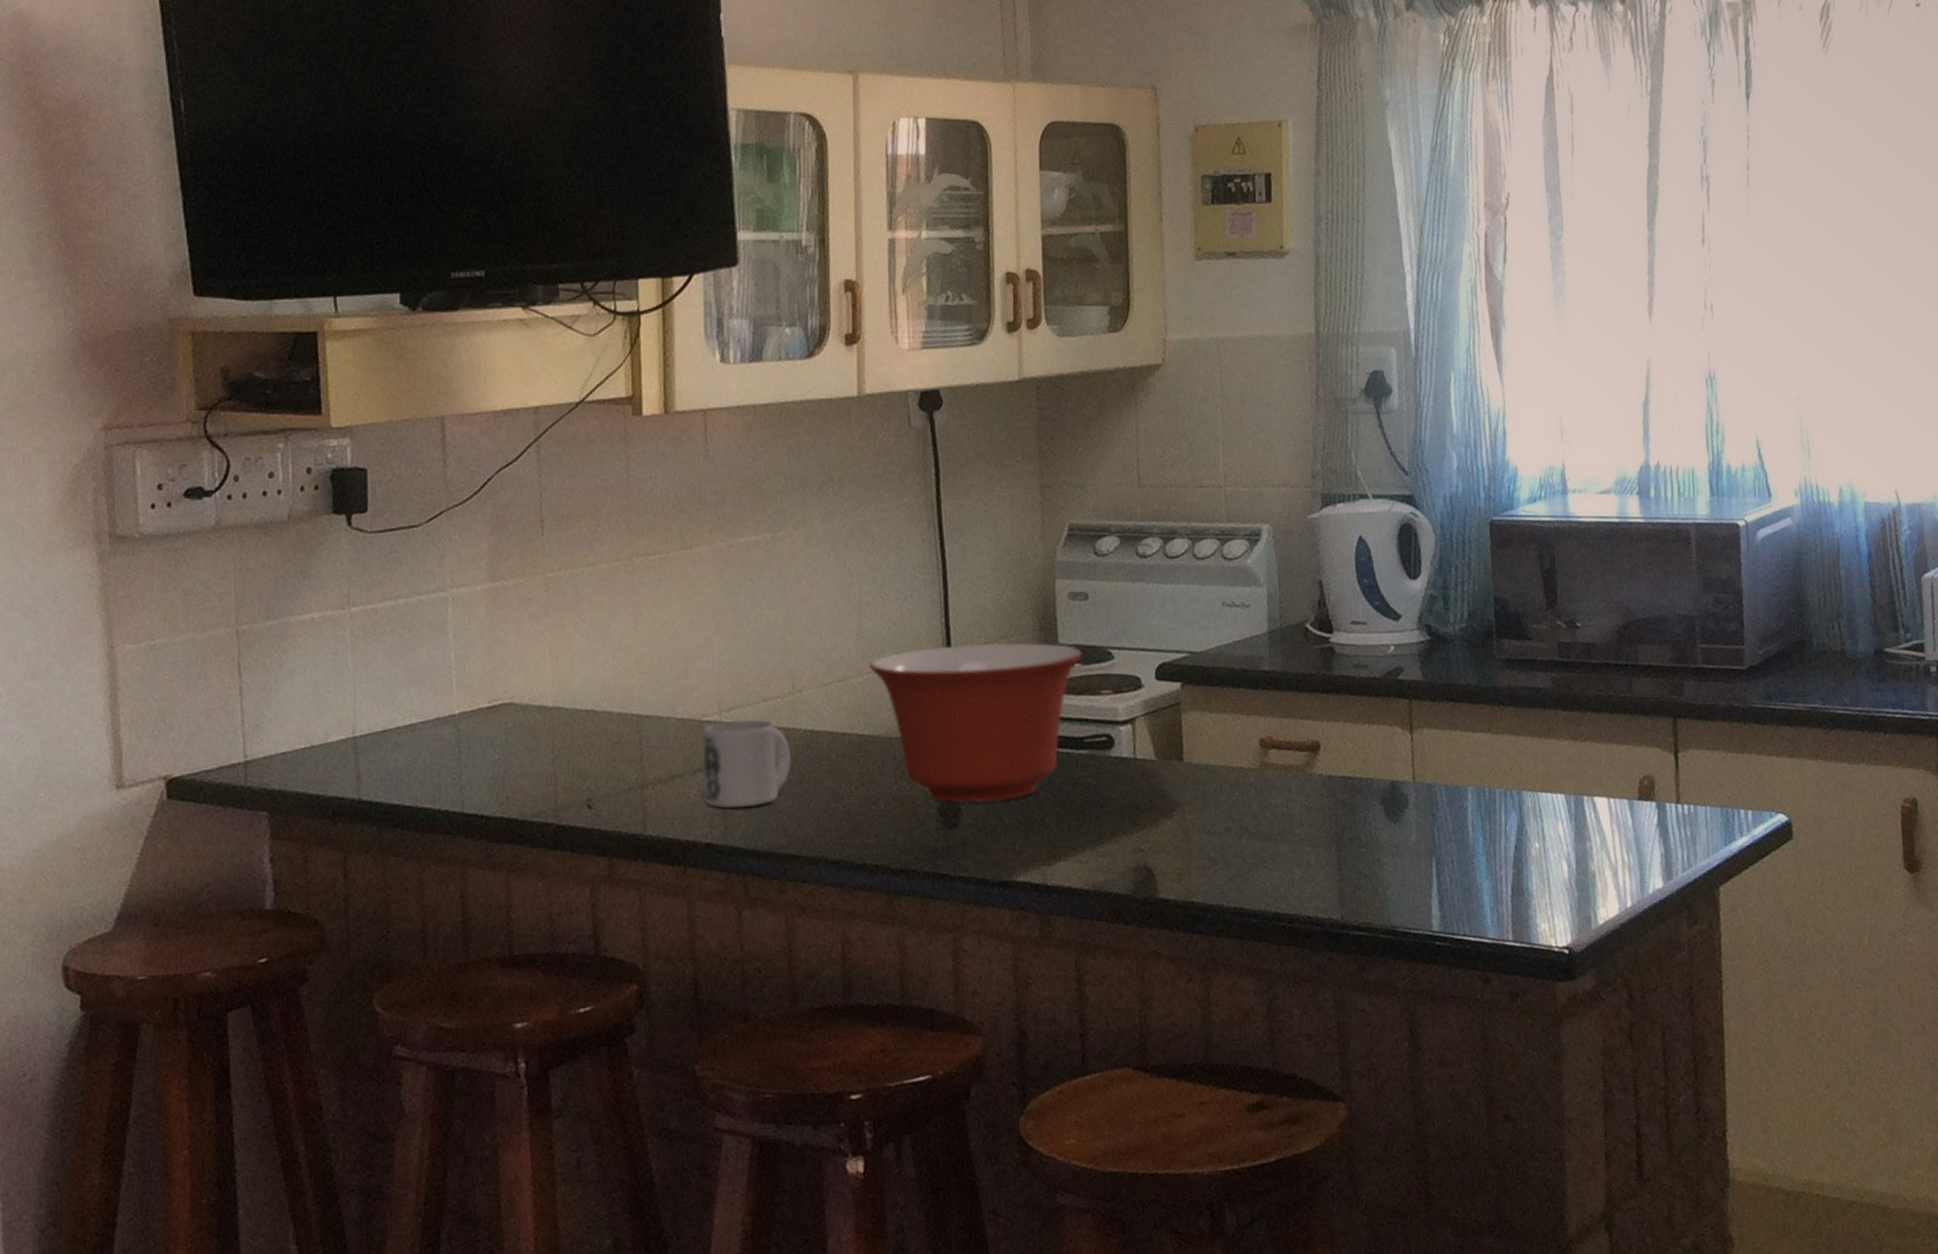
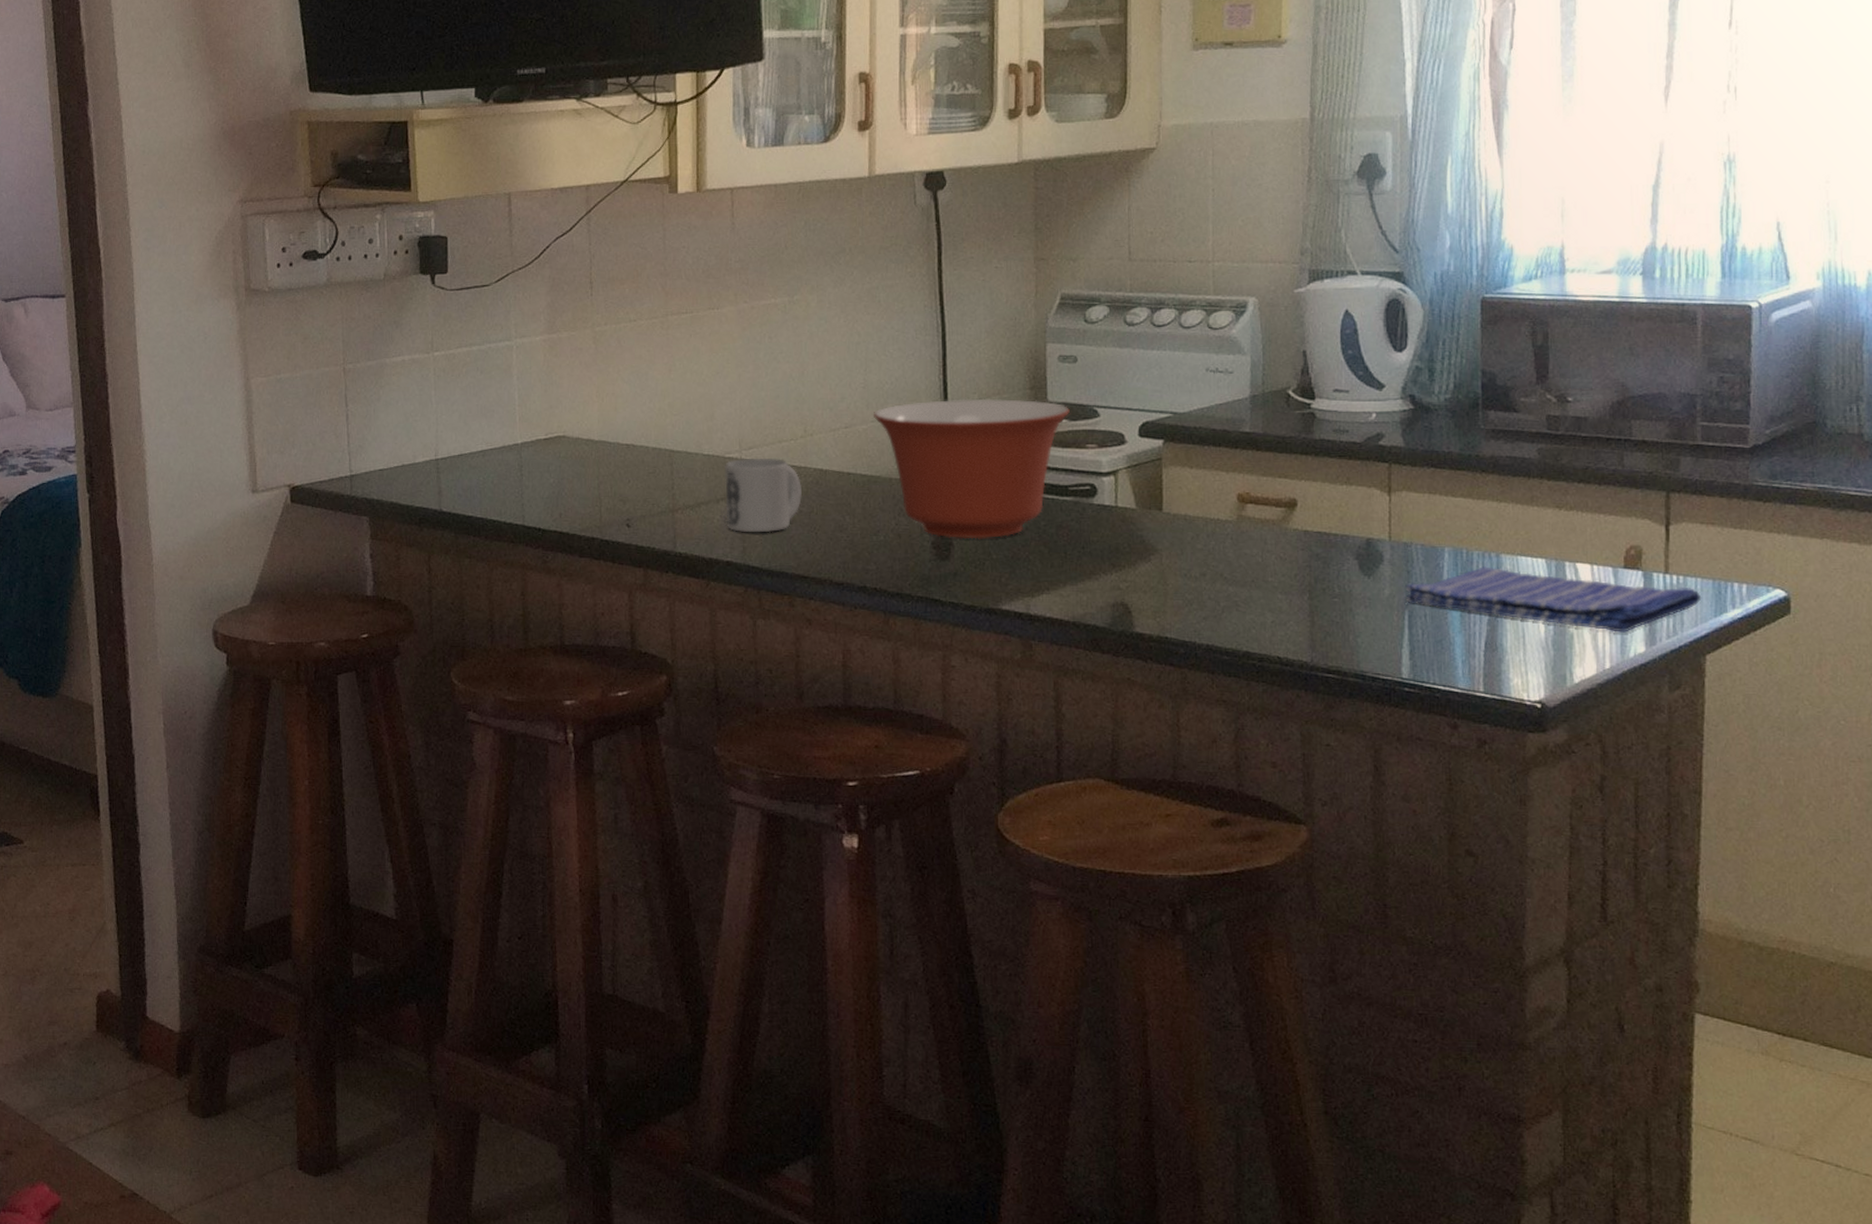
dish towel: none [1431,805,1712,869] -> present [1405,566,1702,633]

